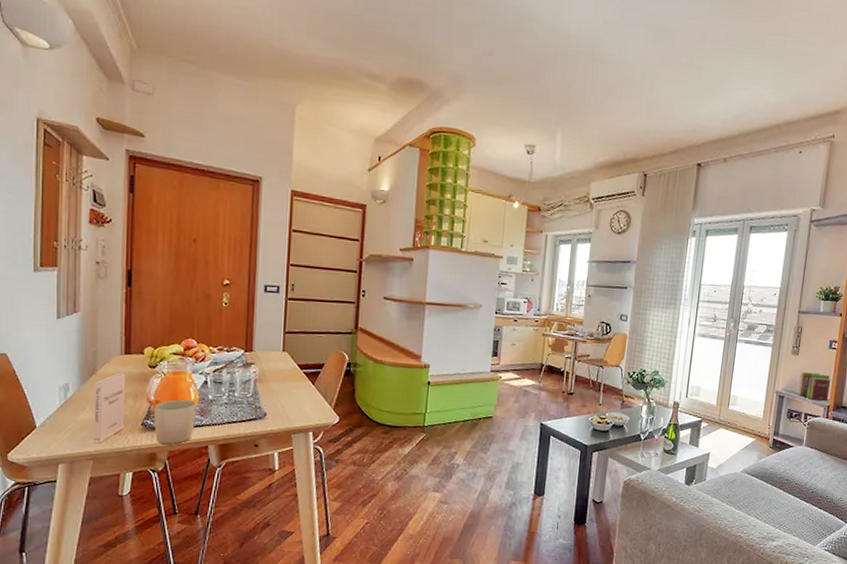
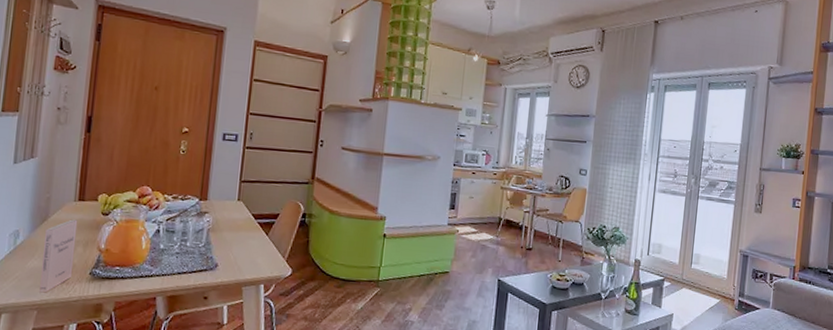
mug: present [154,399,197,444] -> none [102,248,148,295]
books: present [796,371,831,401] -> none [761,230,796,261]

